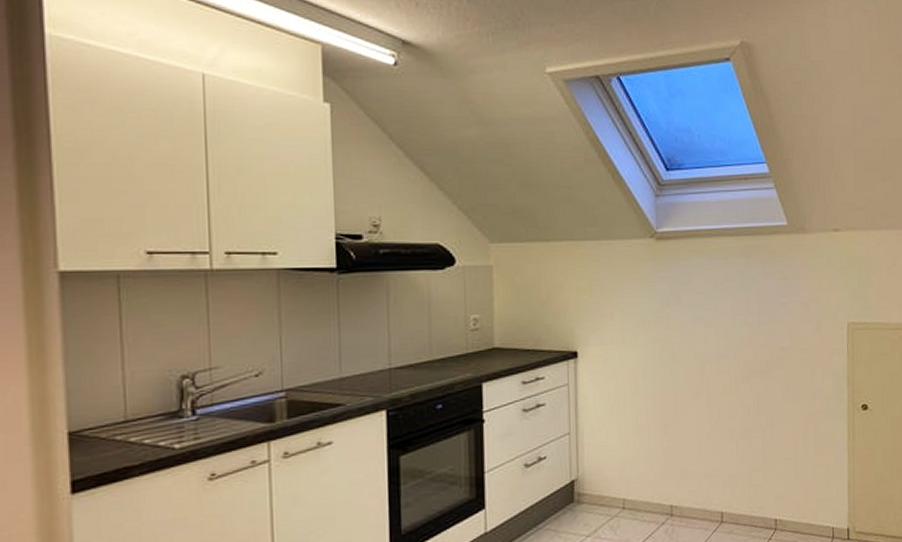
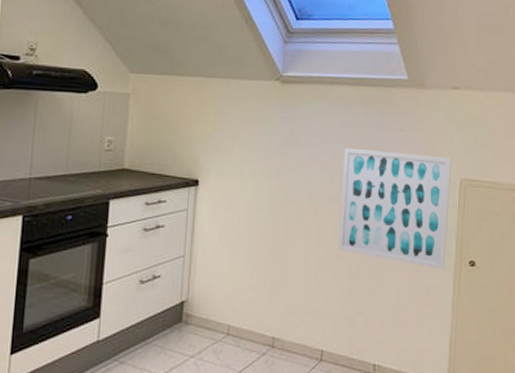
wall art: none [728,301,839,417] -> present [337,147,451,270]

